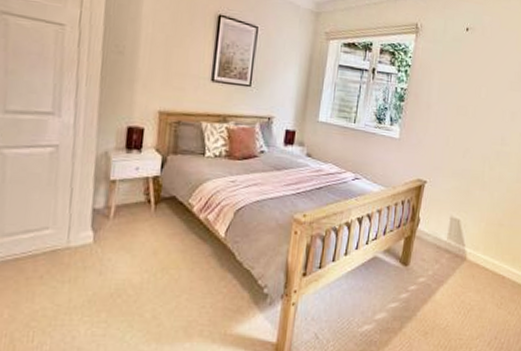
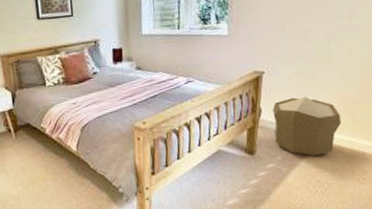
pouf: none [429,211,488,275] -> present [273,96,342,157]

